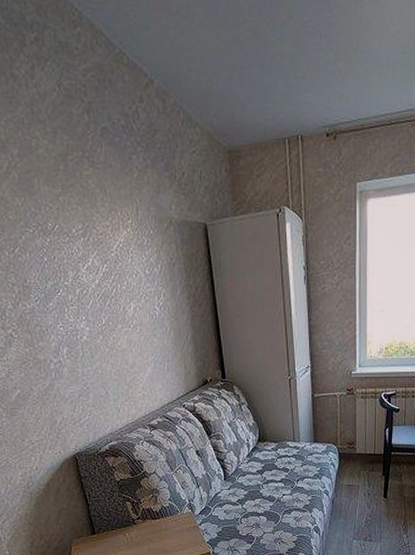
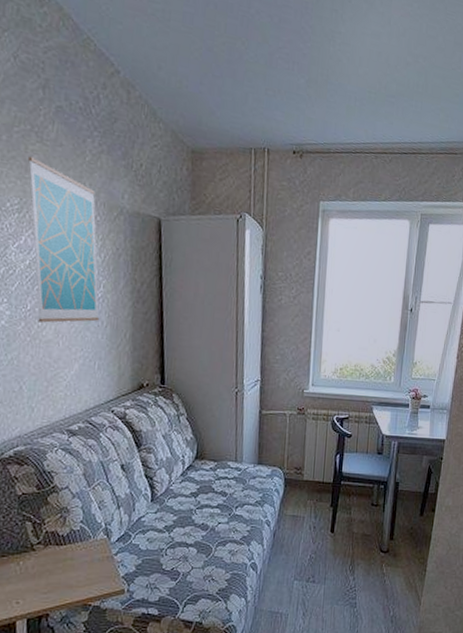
wall art: none [84,182,164,334] -> present [28,156,100,323]

